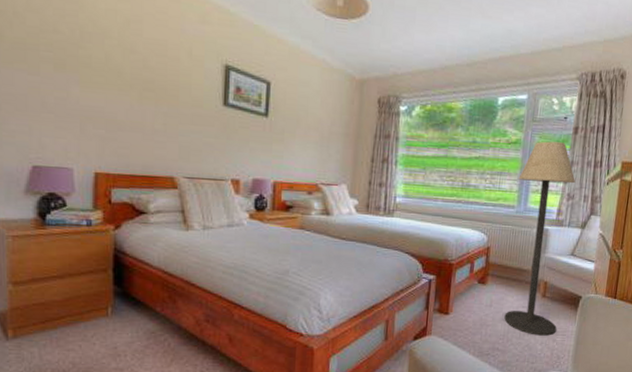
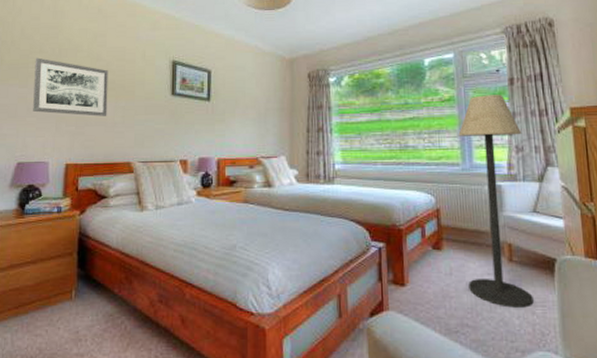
wall art: none [48,38,146,122] -> present [33,57,108,116]

